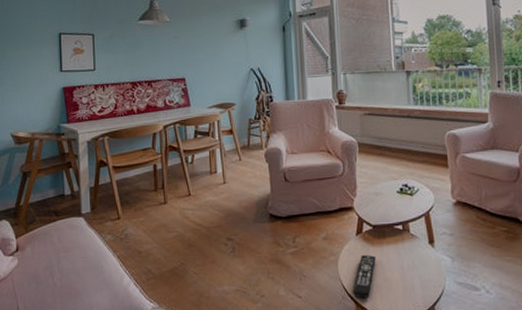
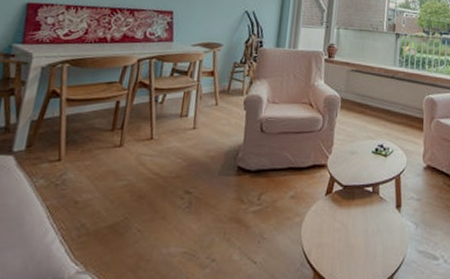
remote control: present [352,254,376,299] -> none [312,216,342,266]

